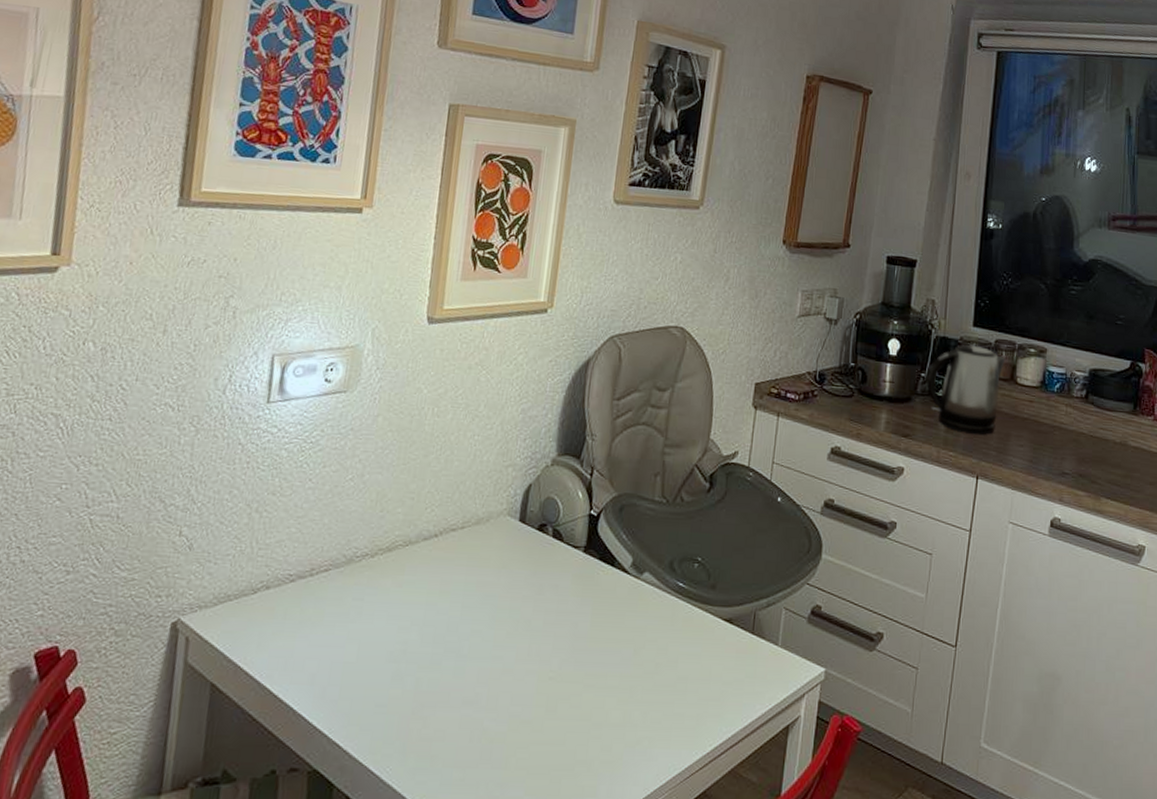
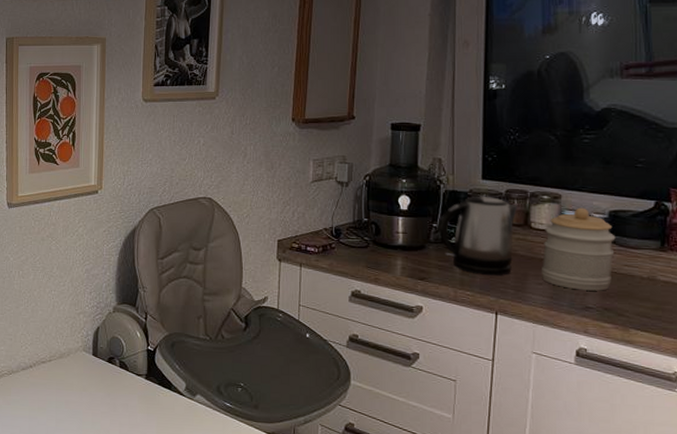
jar: none [1022,364,1094,456] -> present [541,207,616,291]

